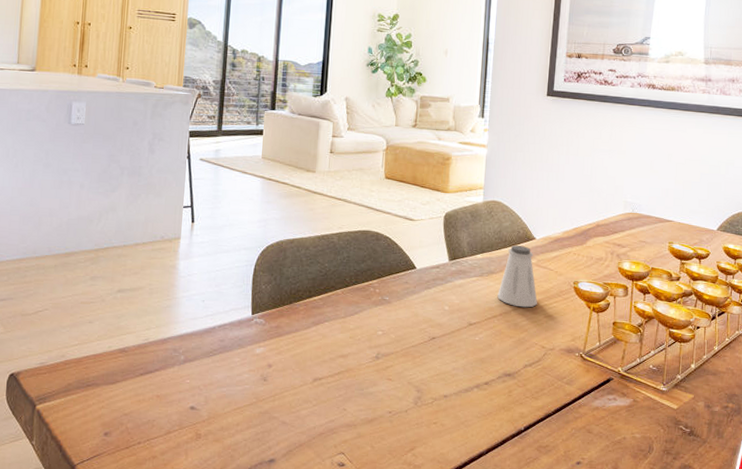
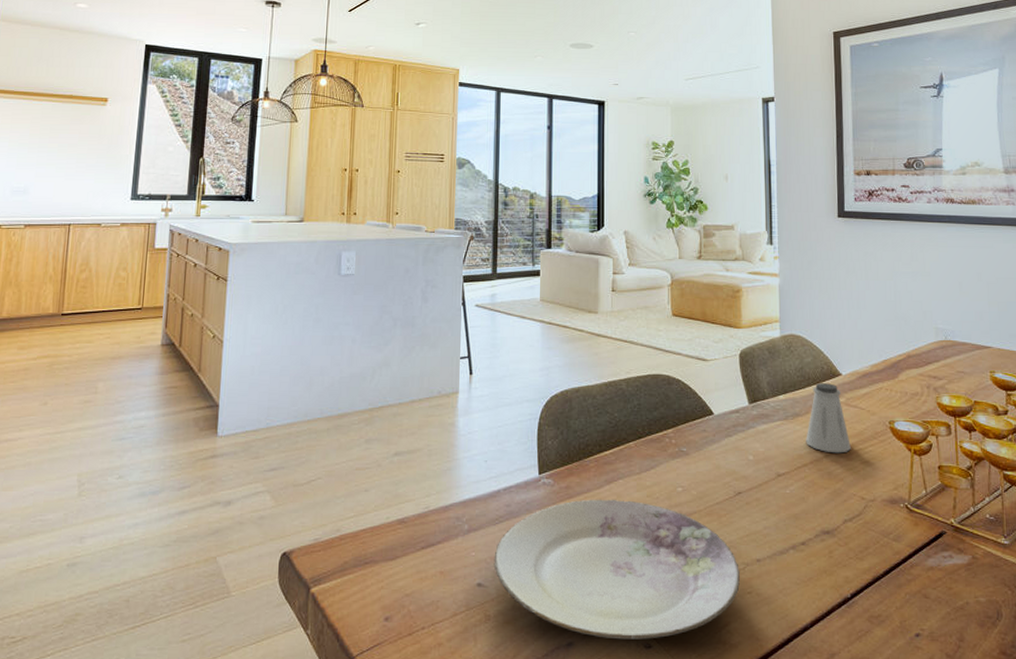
plate: none [206,338,428,459] -> present [493,499,740,640]

